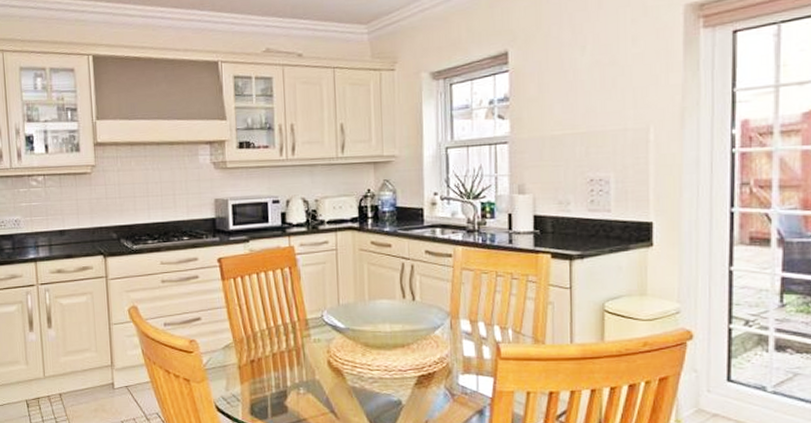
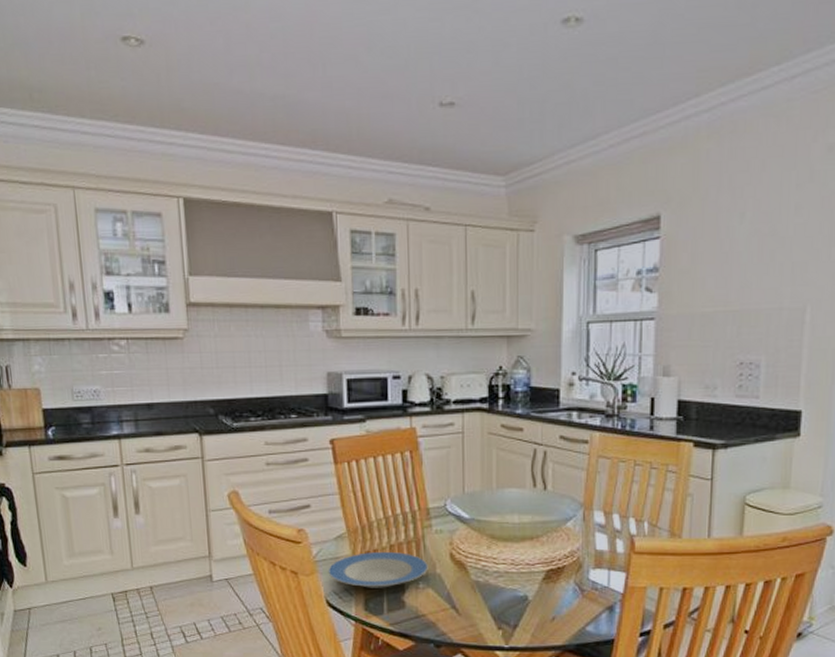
plate: none [217,359,308,394] -> present [328,551,428,588]

